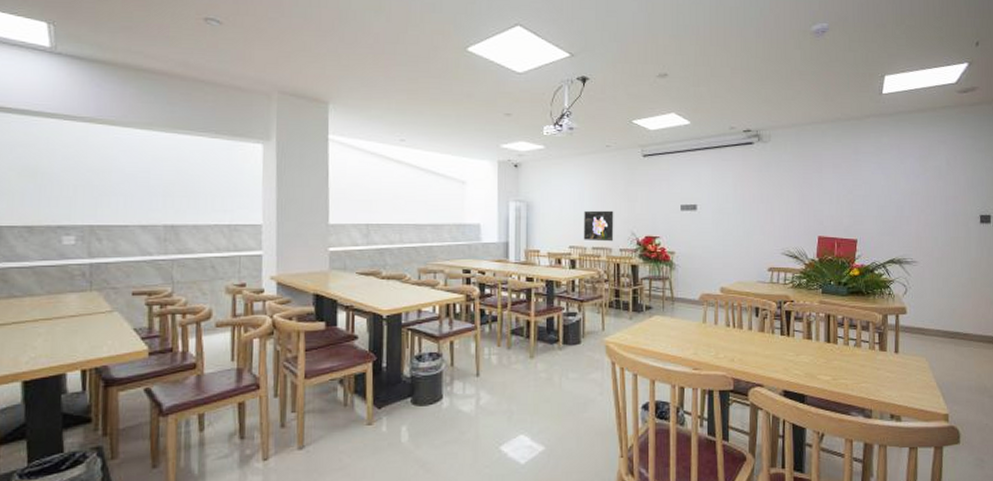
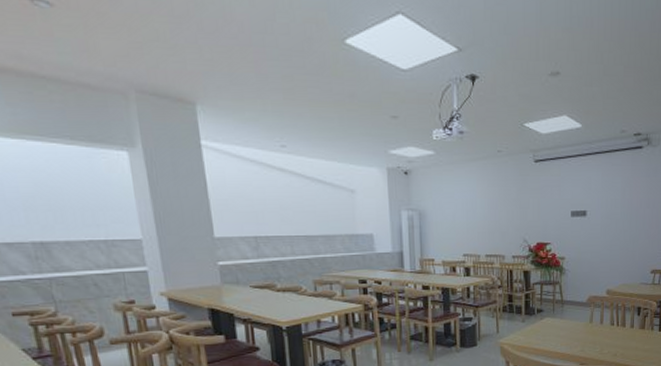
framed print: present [583,210,614,242] -> none [476,218,507,249]

